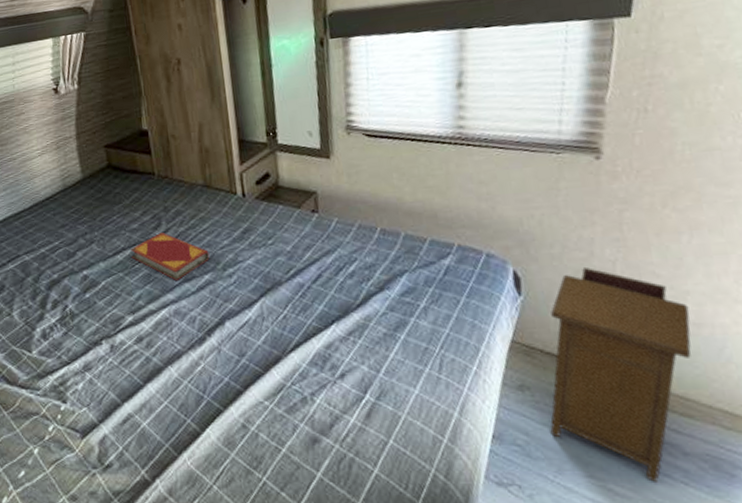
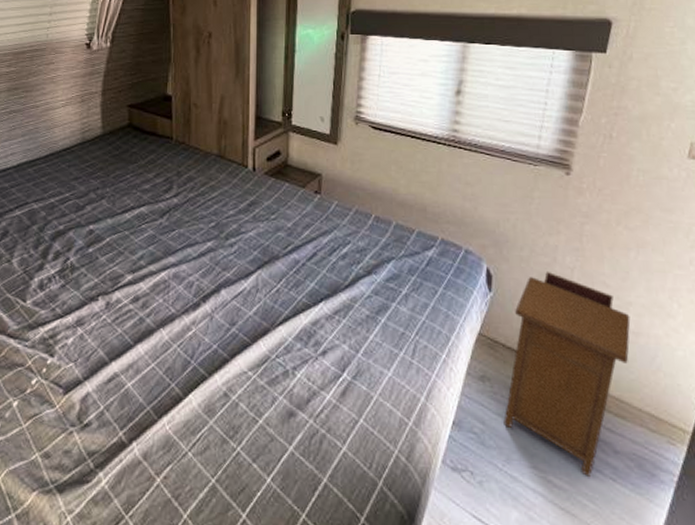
hardback book: present [130,233,210,280] -> none [139,196,214,244]

